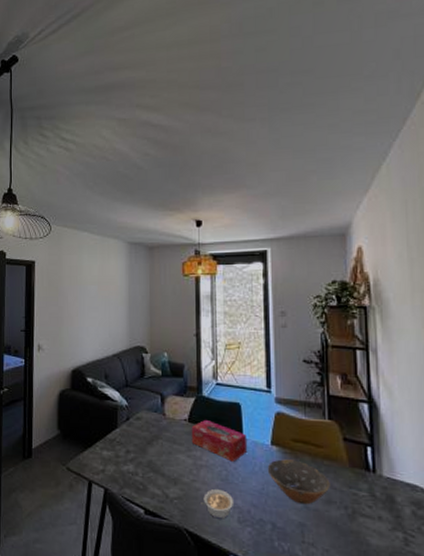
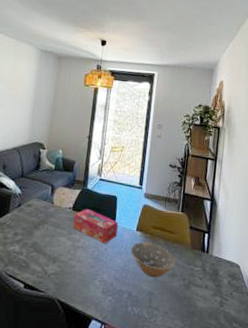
legume: present [201,489,234,519] -> none [74,266,101,291]

